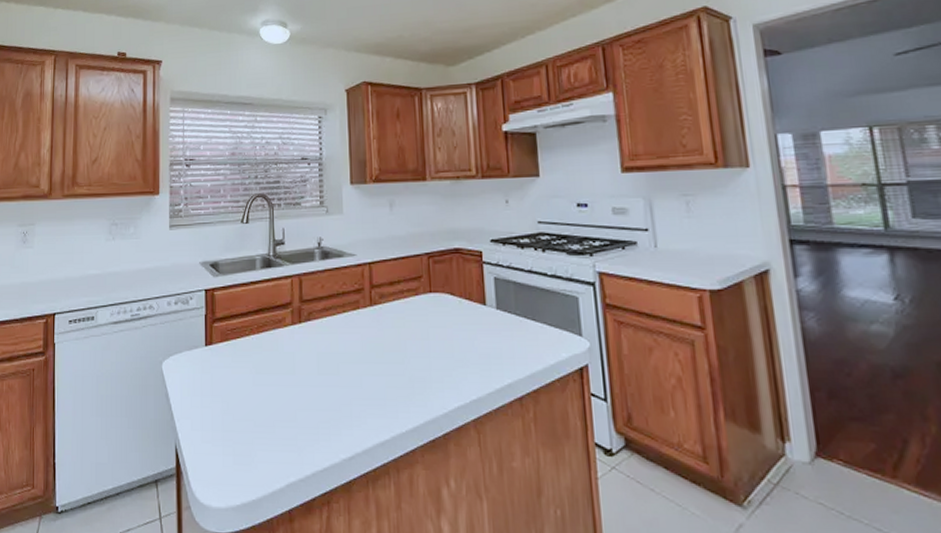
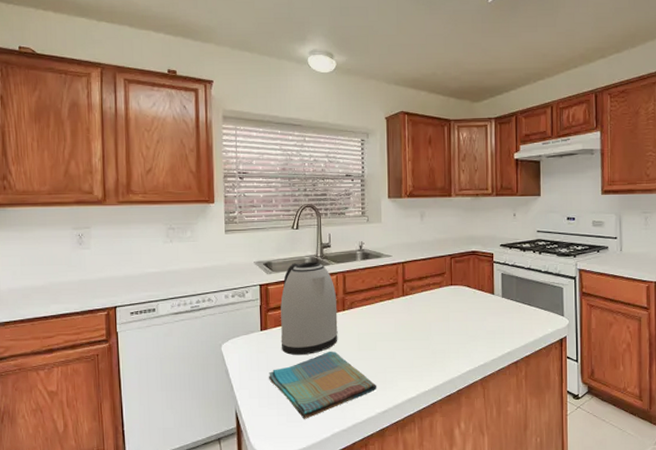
dish towel: none [212,374,342,462] -> present [268,351,377,419]
kettle: none [227,262,294,378] -> present [280,262,338,355]

